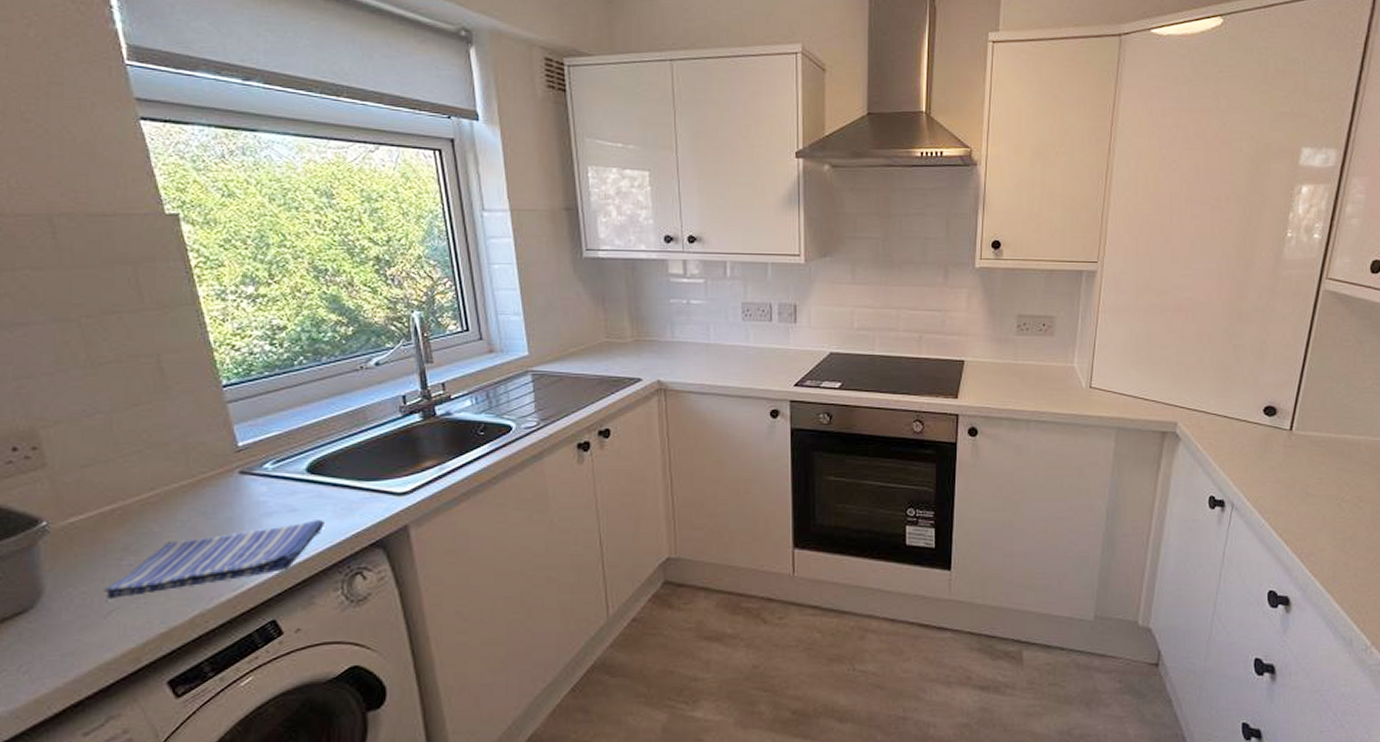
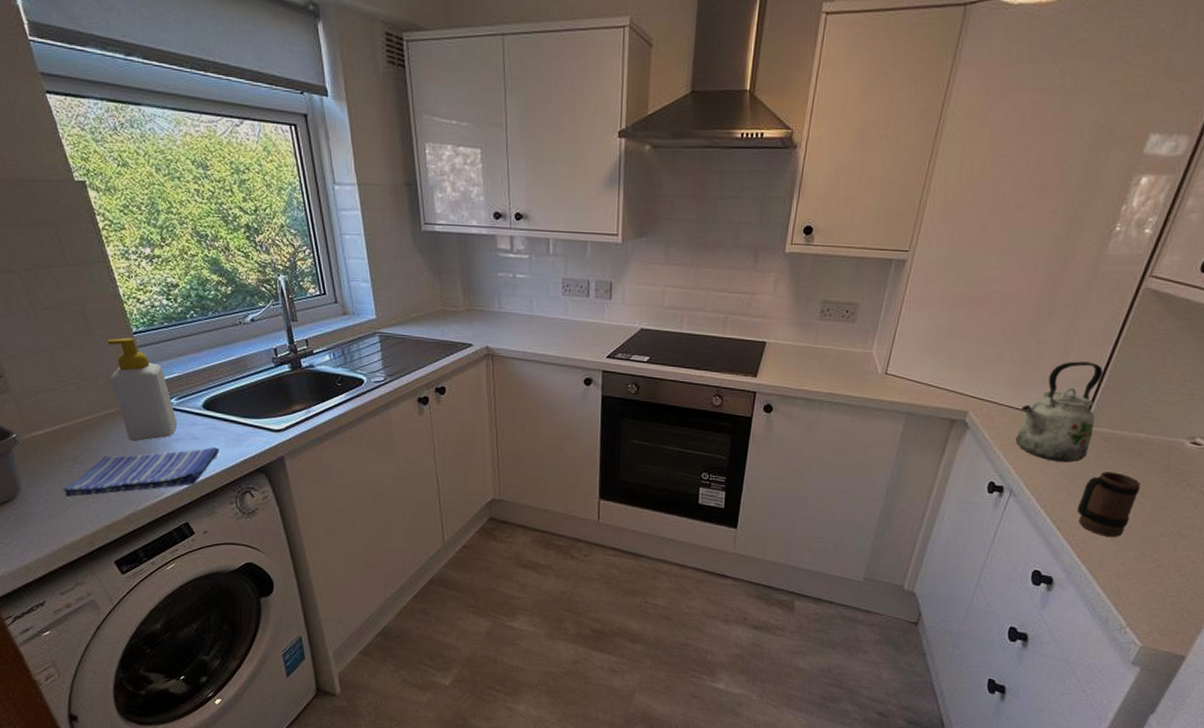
soap bottle: none [186,391,272,519] -> present [107,337,178,441]
kettle: none [1228,365,1301,470] -> present [1015,361,1103,462]
mug: none [1300,477,1357,547] -> present [1076,472,1141,537]

